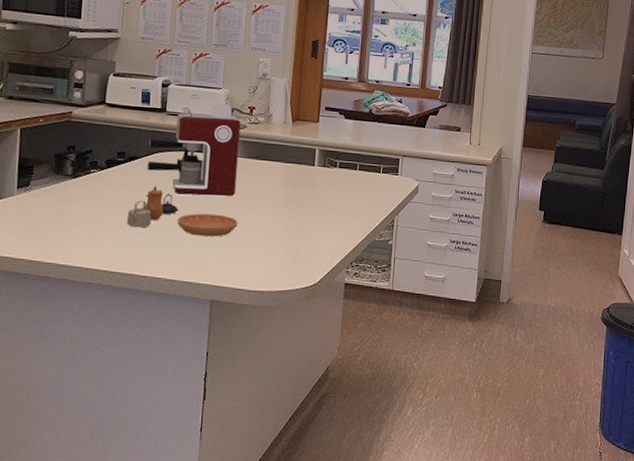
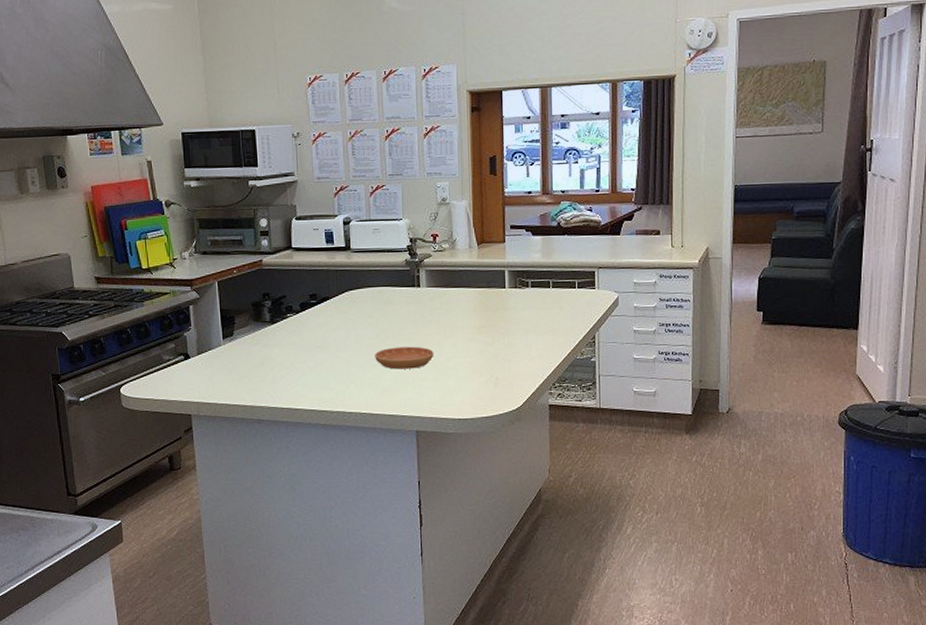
teapot: present [126,186,179,228] -> none [326,325,375,366]
coffee maker: present [147,103,241,197] -> none [338,234,428,330]

